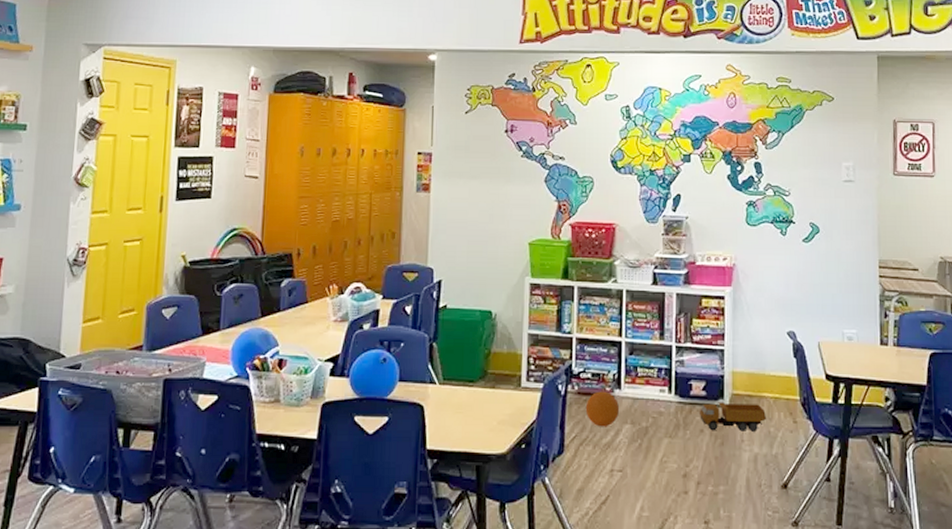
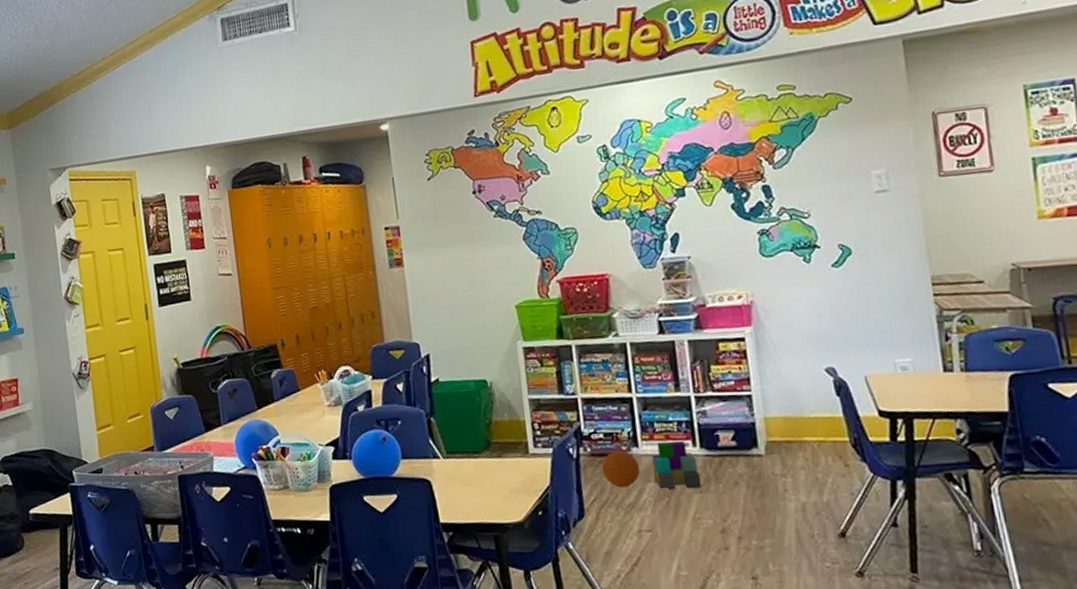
toy blocks: none [632,386,672,432] -> present [652,440,702,489]
toy truck: present [700,402,767,432] -> none [731,449,812,483]

